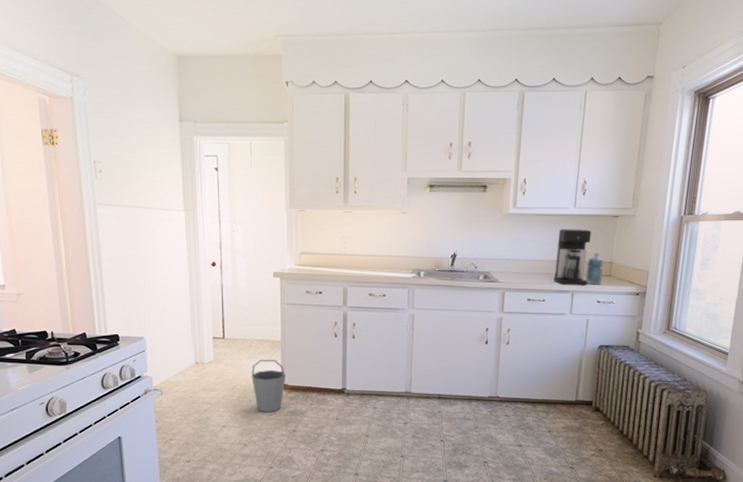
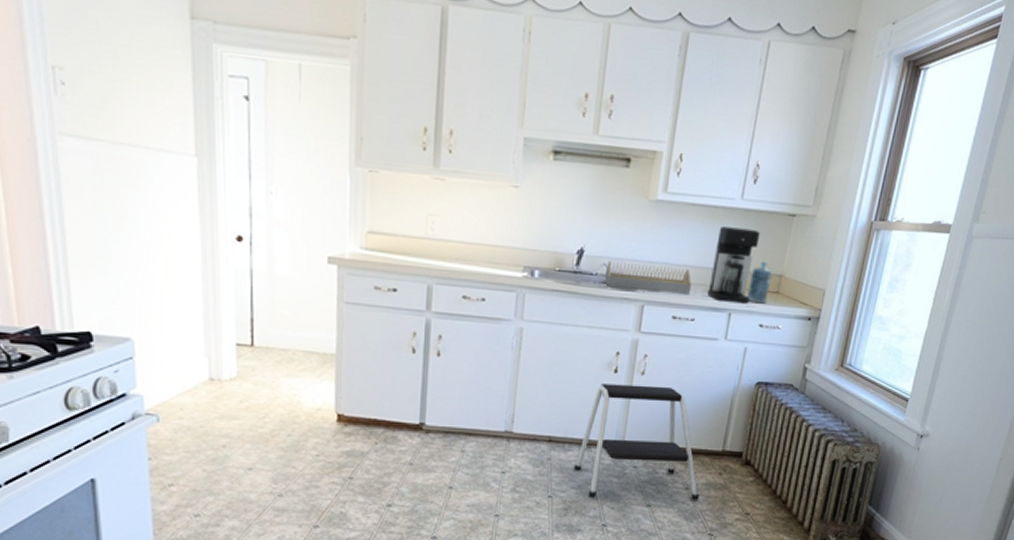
bucket: present [251,359,285,413] -> none [292,378,341,453]
step stool: none [459,352,560,441] -> present [574,383,699,500]
dish rack: none [473,261,540,282] -> present [604,261,692,294]

